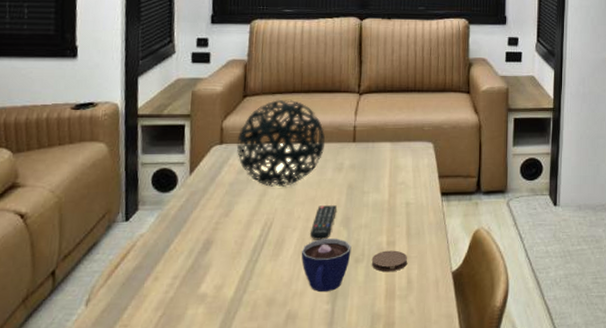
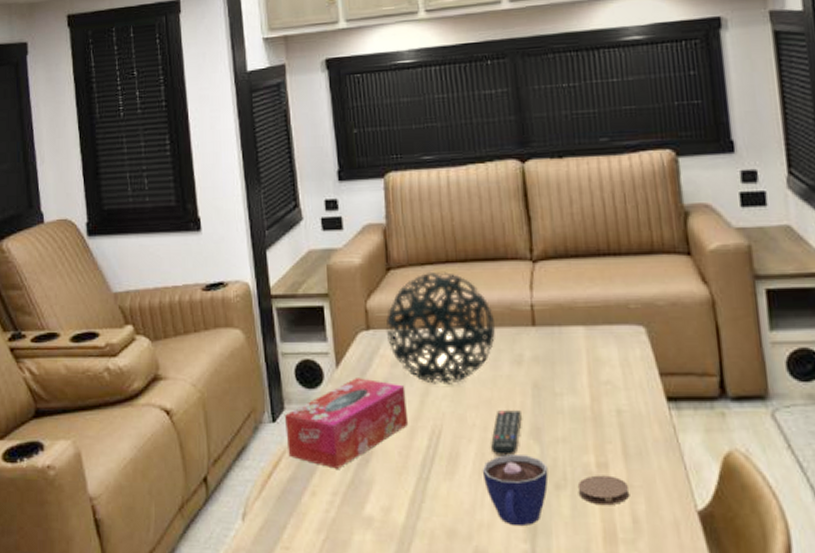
tissue box: none [136,183,247,257] -> present [284,378,409,469]

